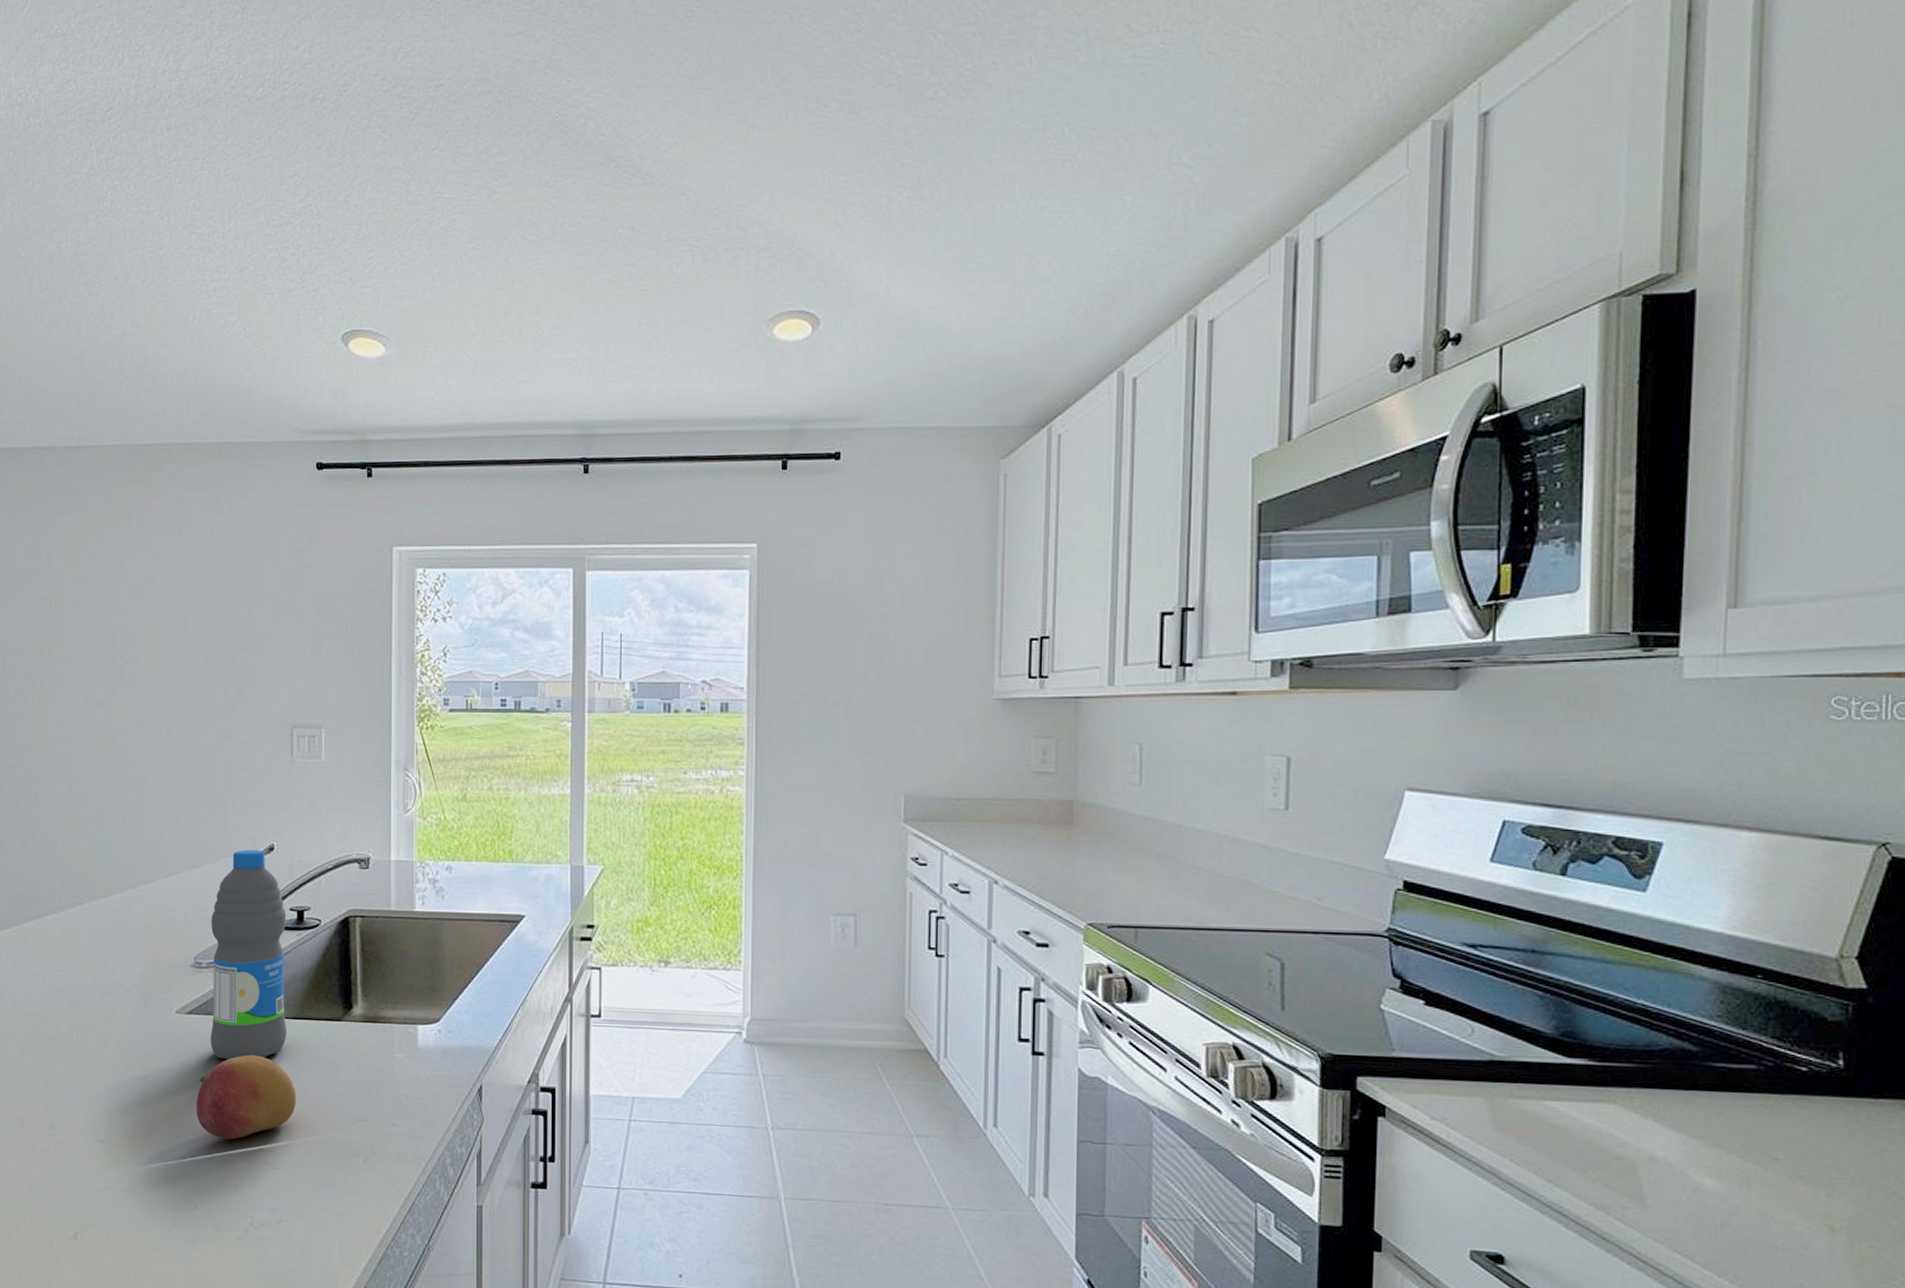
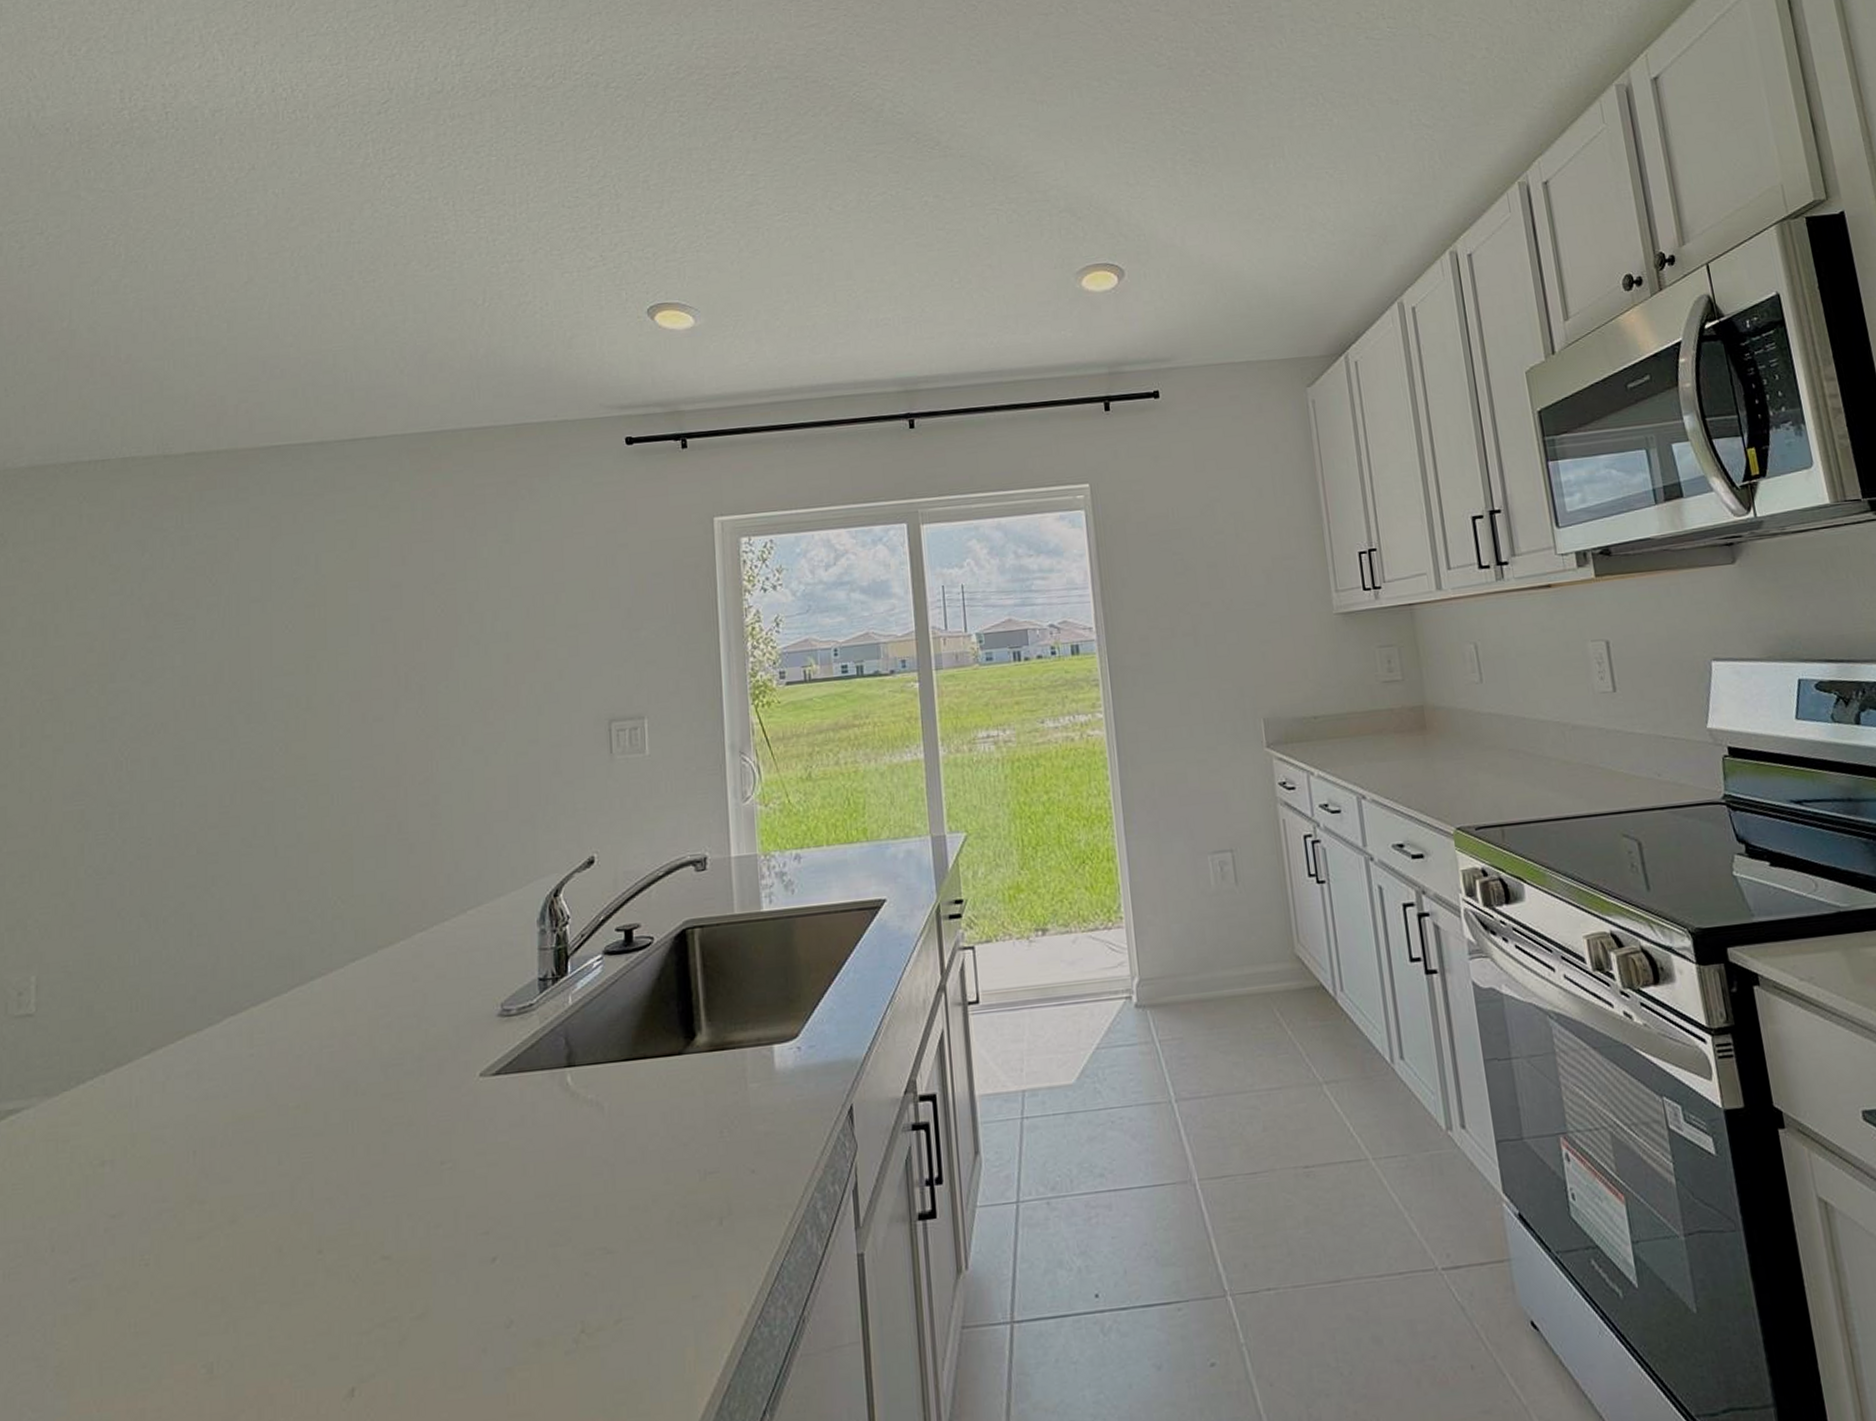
fruit: present [196,1055,297,1140] -> none [508,1112,634,1227]
water bottle: present [210,850,287,1060] -> none [521,865,618,1126]

